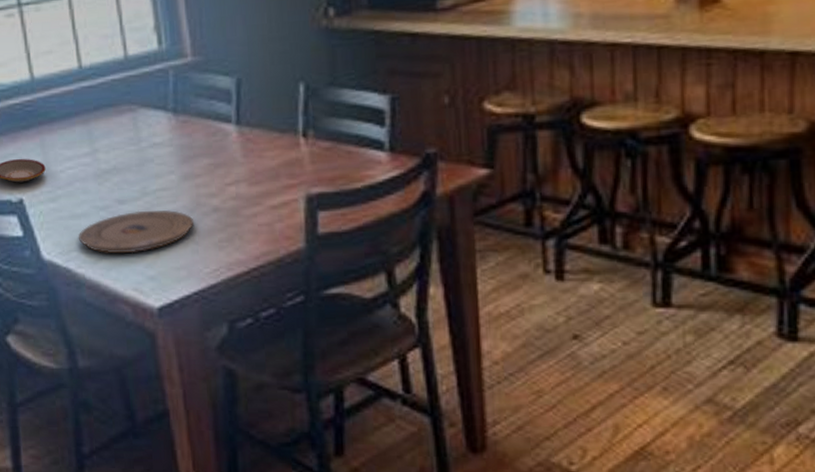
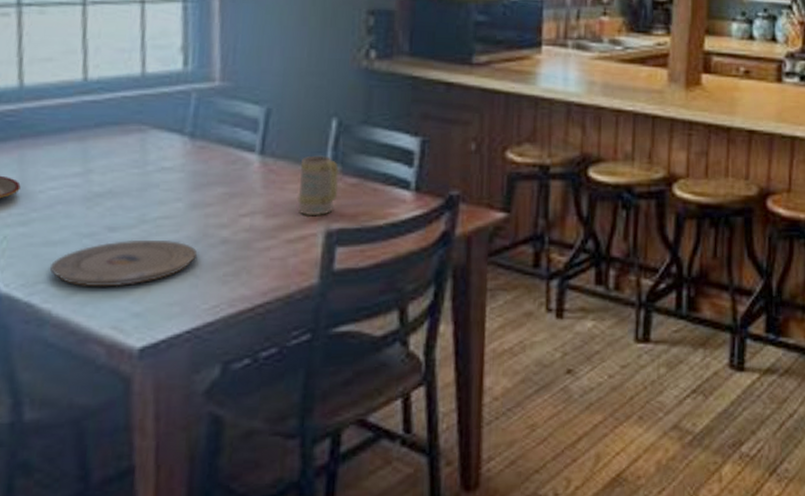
mug: none [274,121,313,183] -> present [298,155,340,216]

